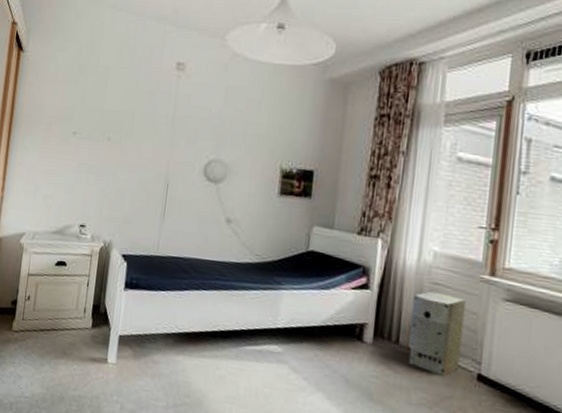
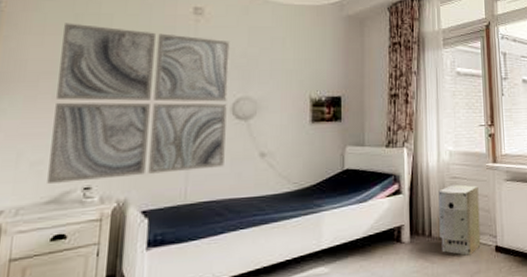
wall art: none [55,73,207,227] -> present [47,23,230,183]

